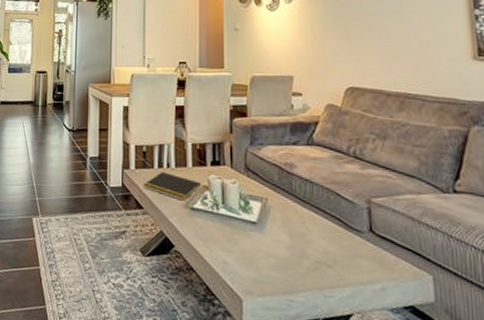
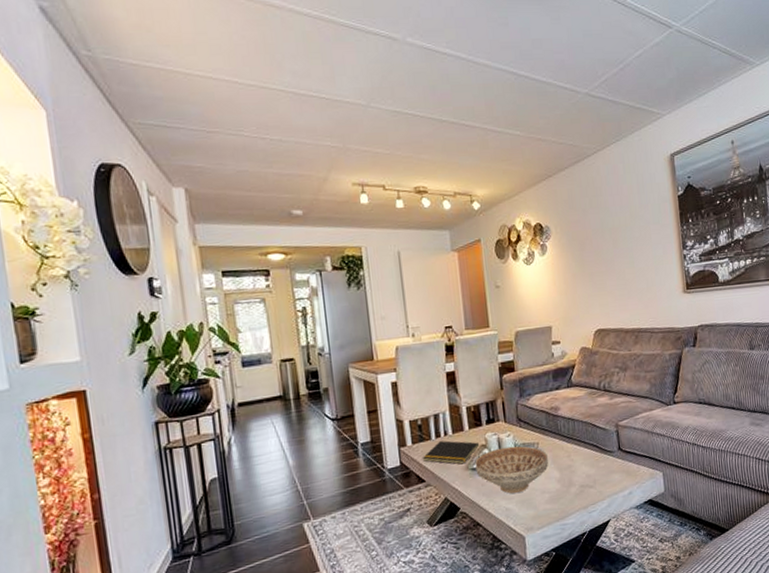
decorative bowl: none [195,193,278,249] -> present [475,446,549,494]

